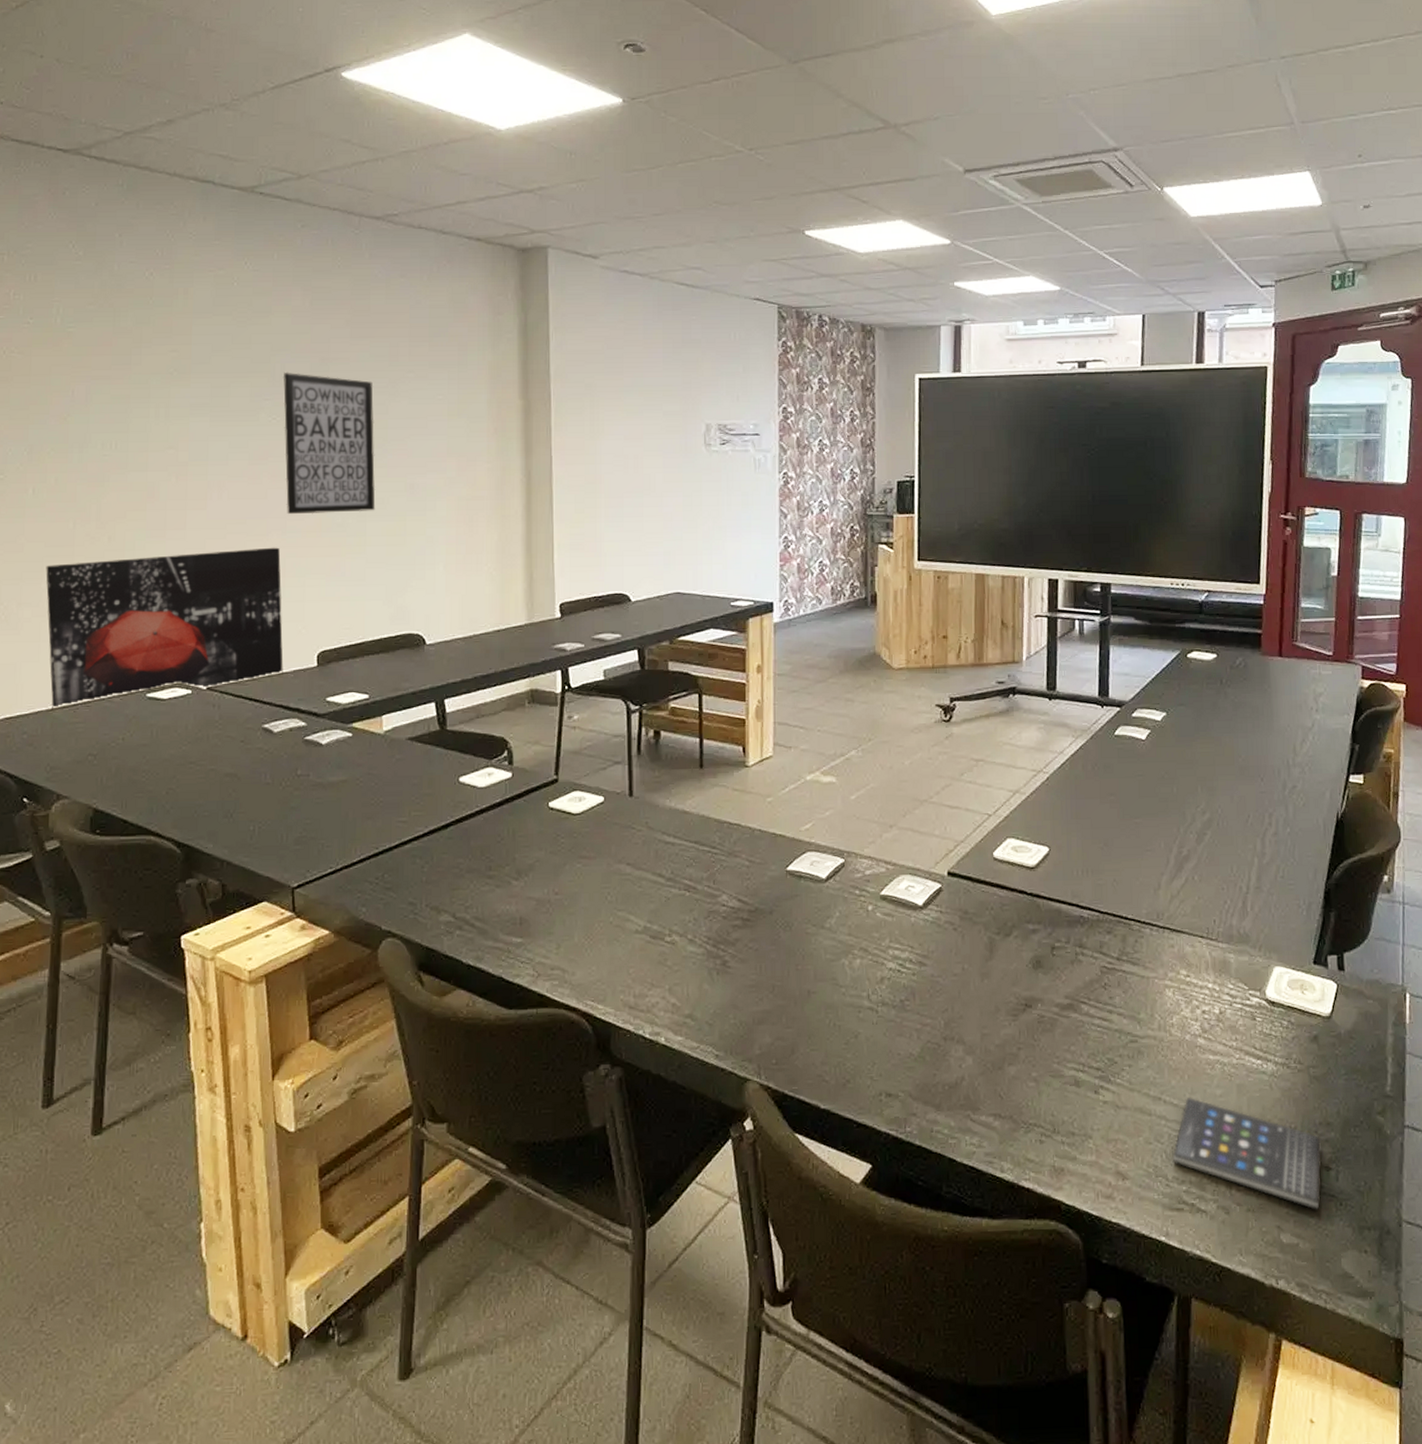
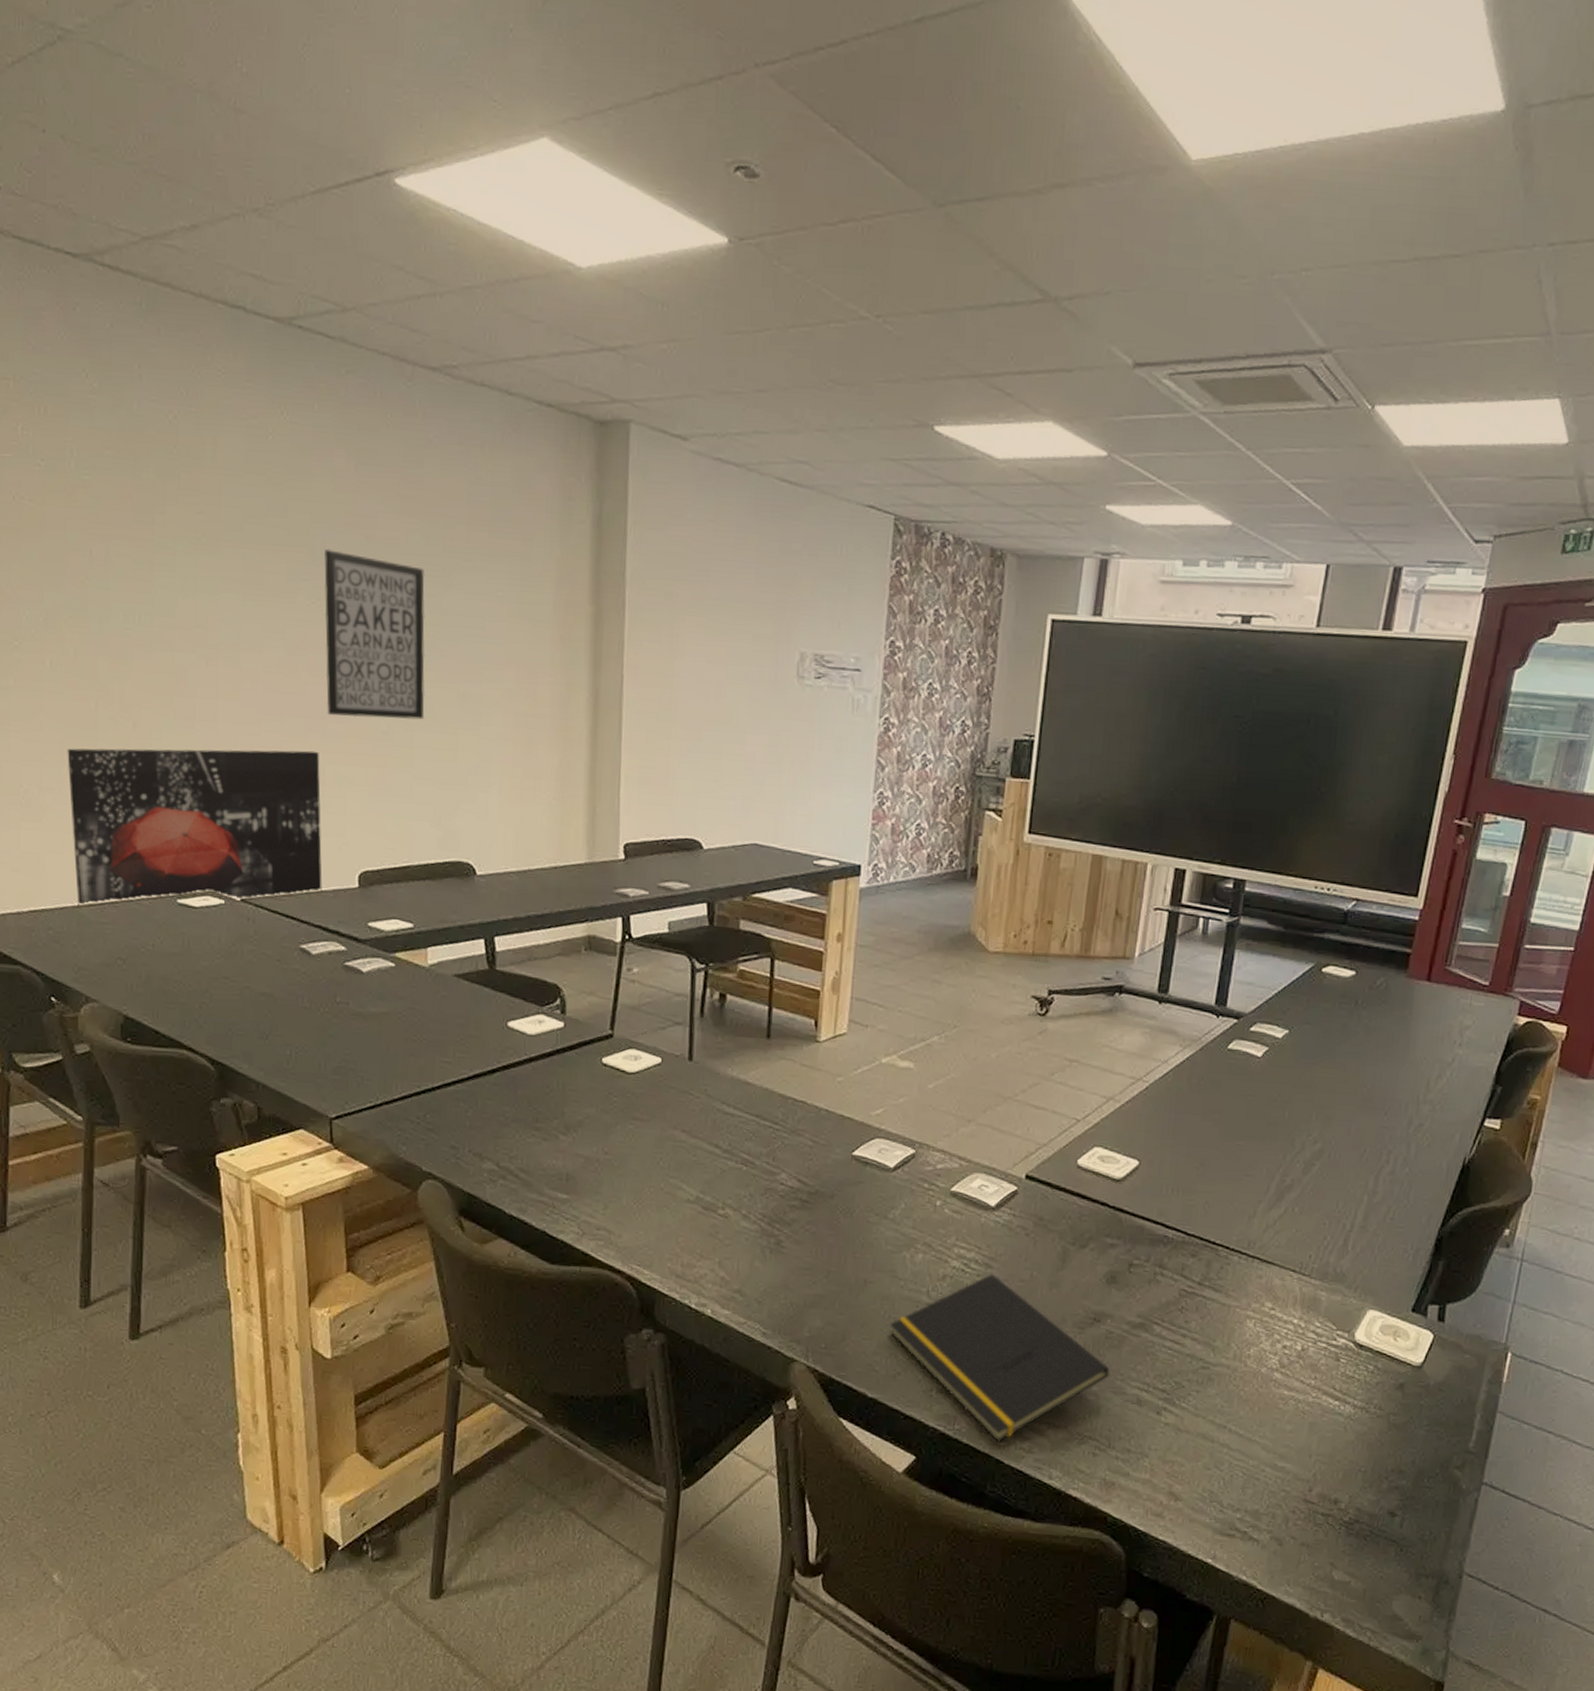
notepad: none [835,971,1046,1140] -> present [889,1274,1110,1442]
smartphone: present [1172,1096,1322,1211] -> none [1229,1429,1391,1554]

